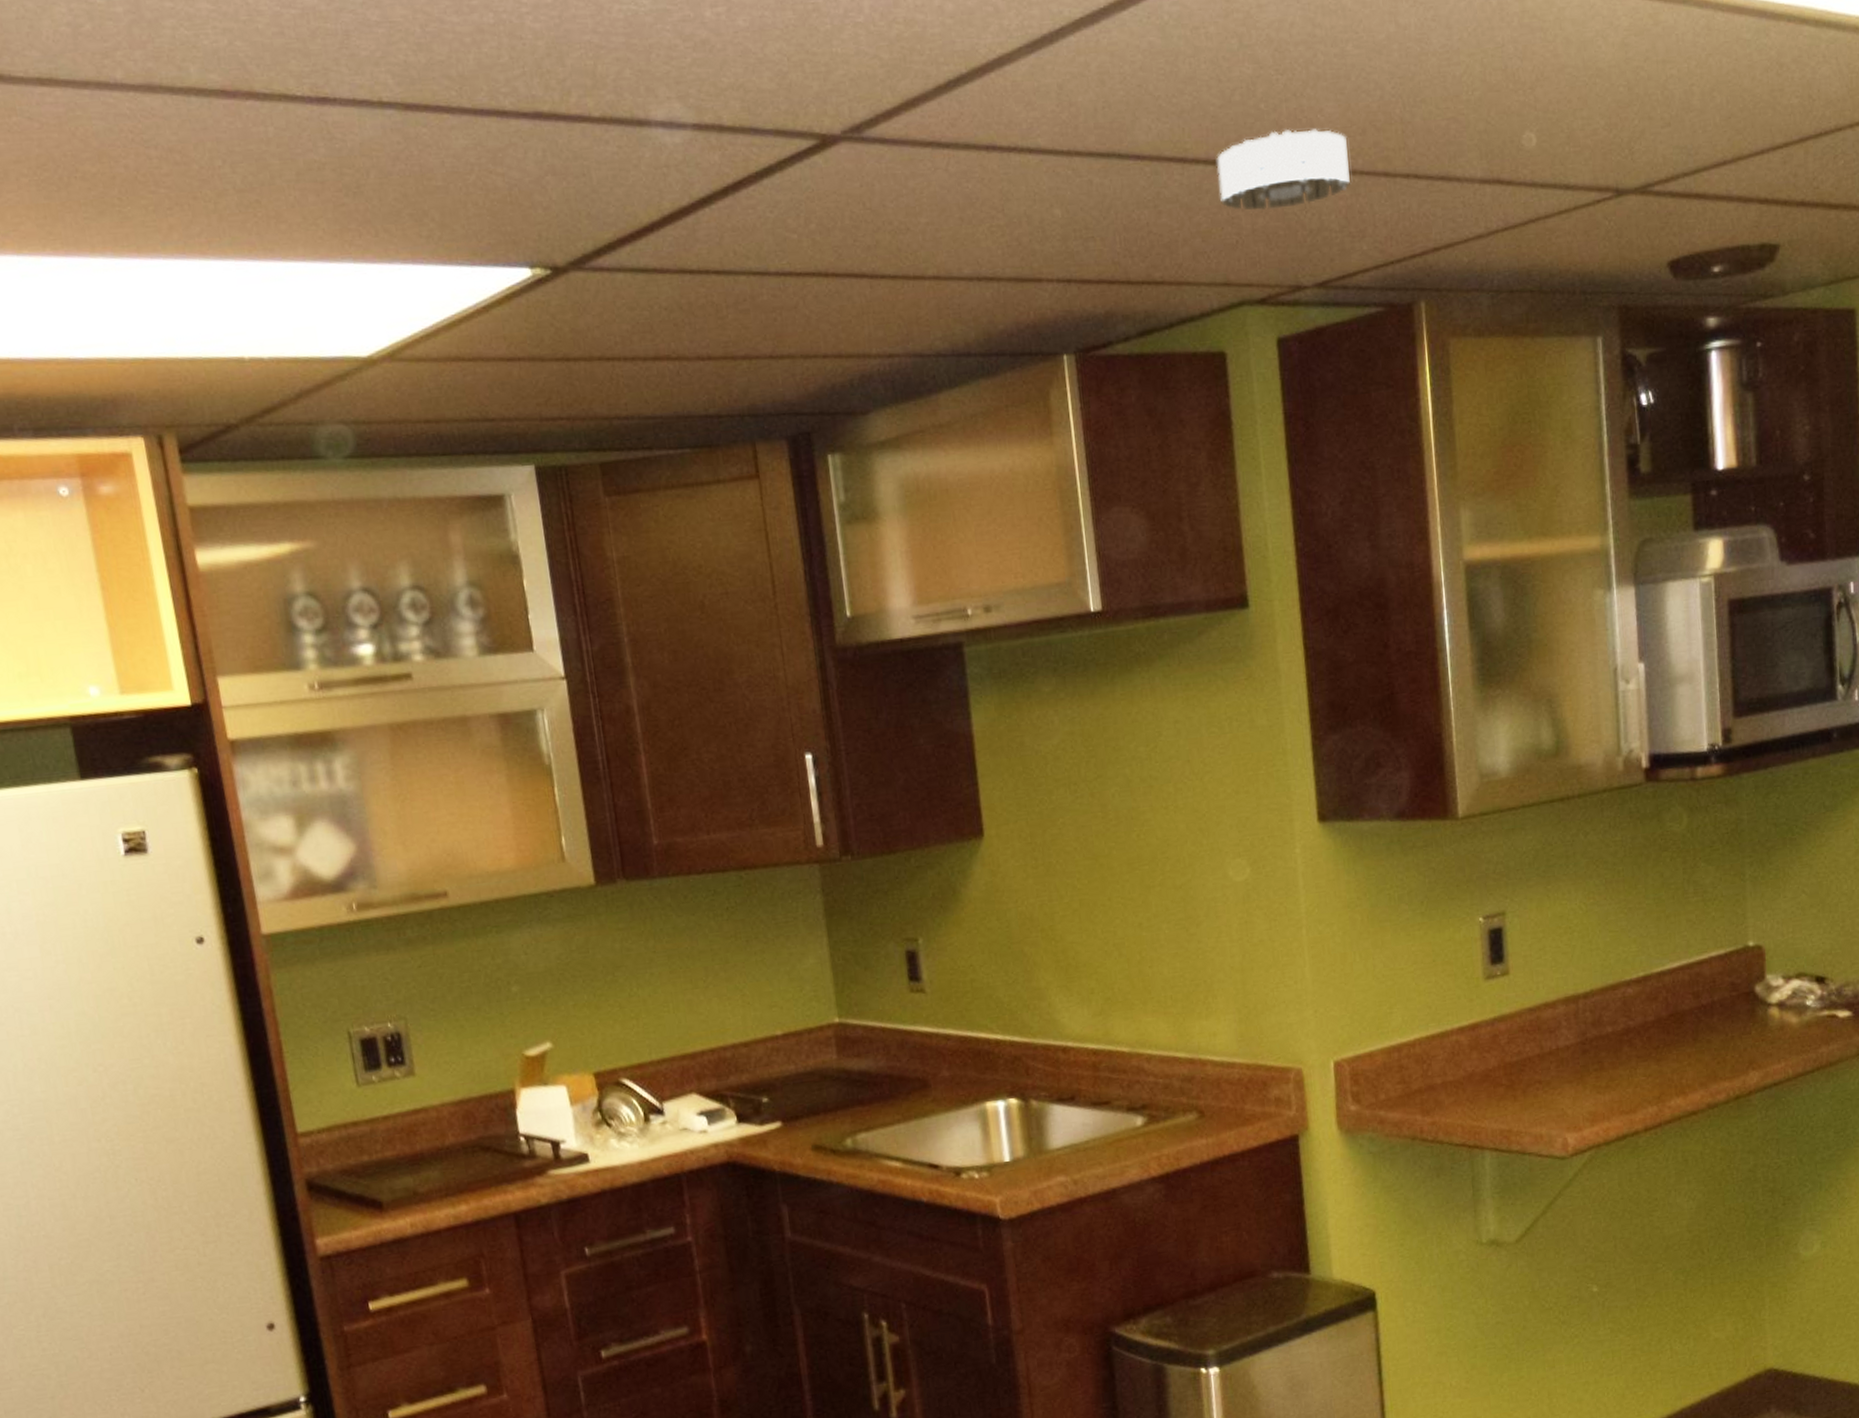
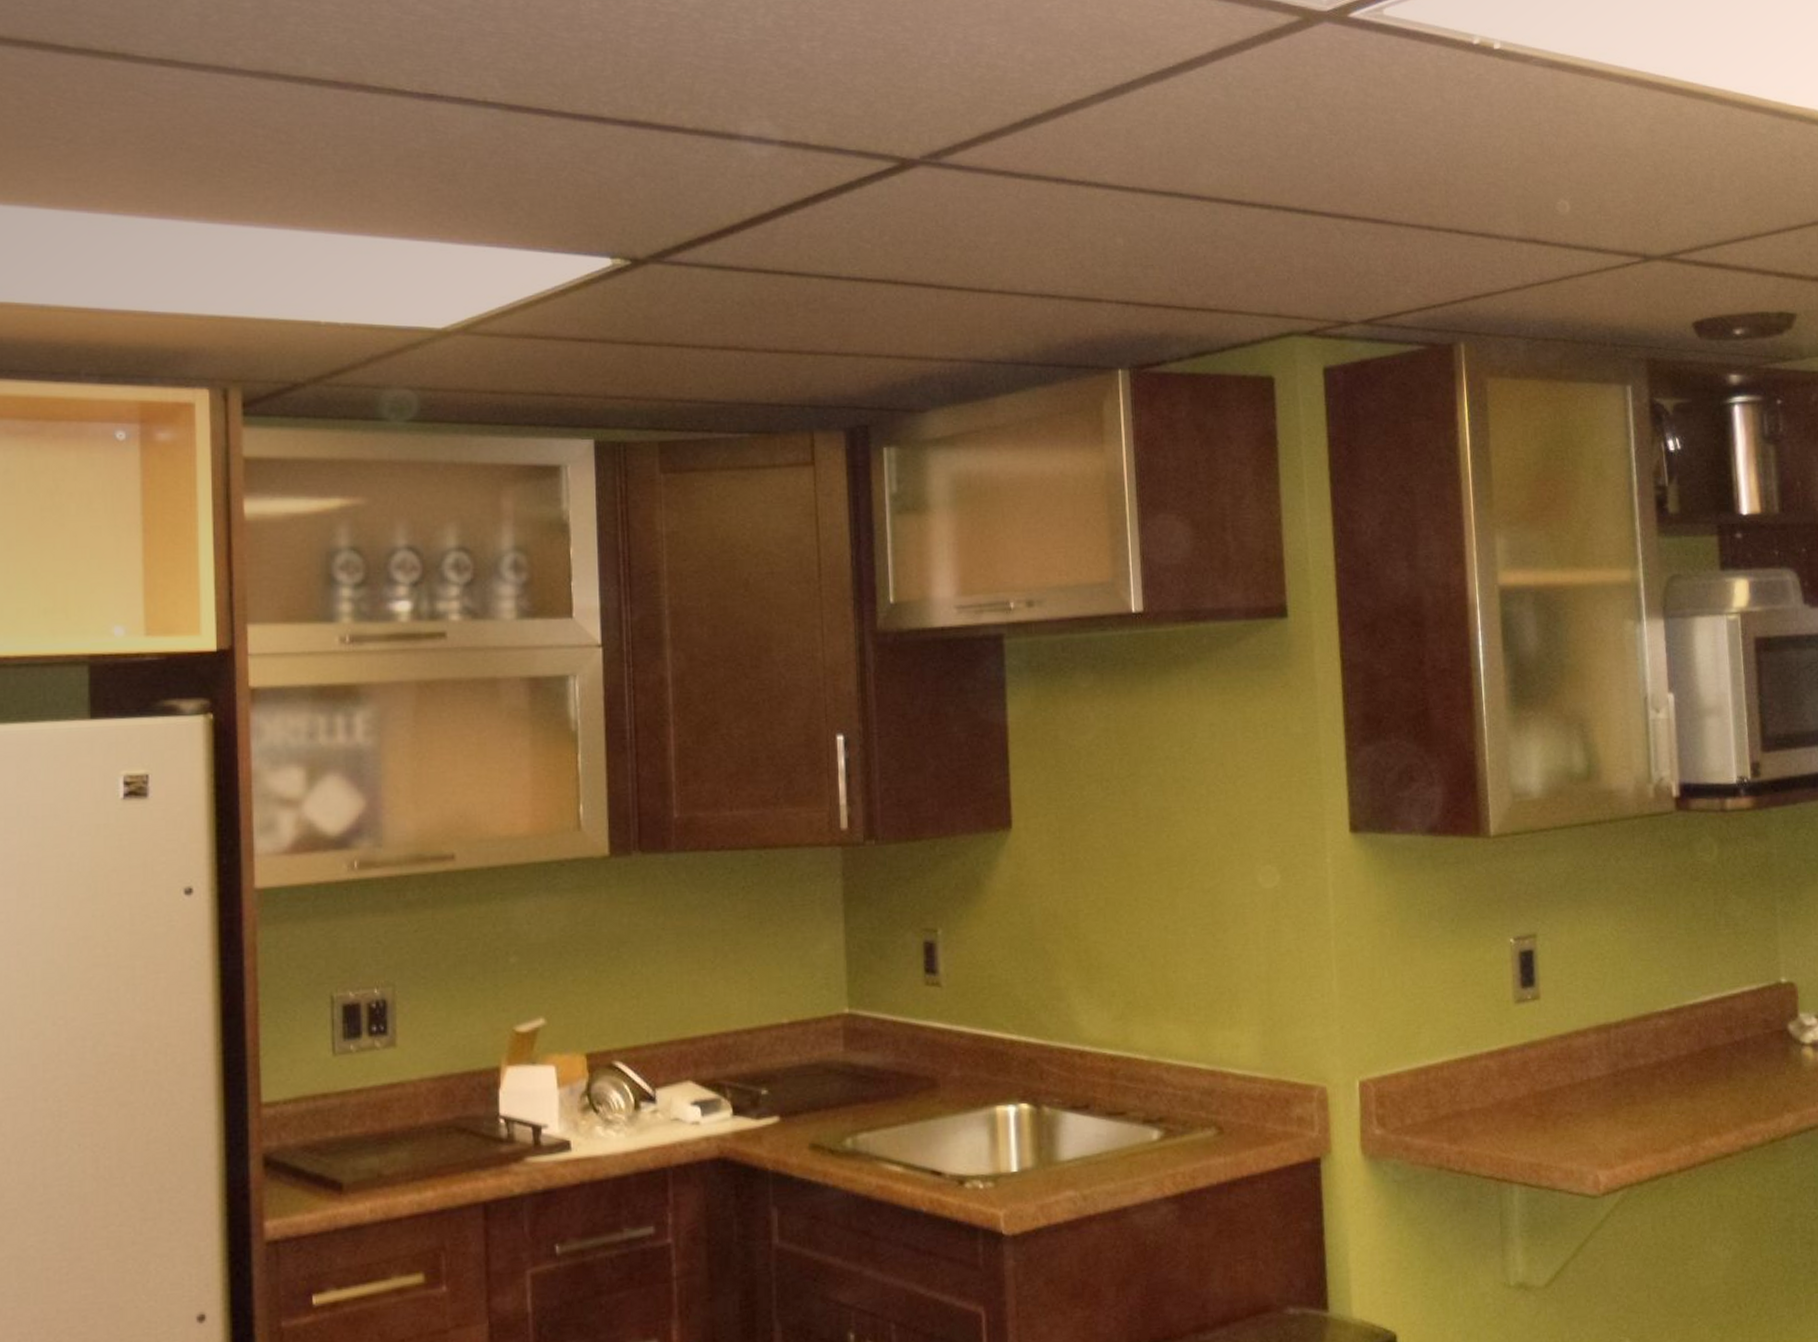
smoke detector: present [1217,129,1350,211] -> none [1272,183,1396,252]

